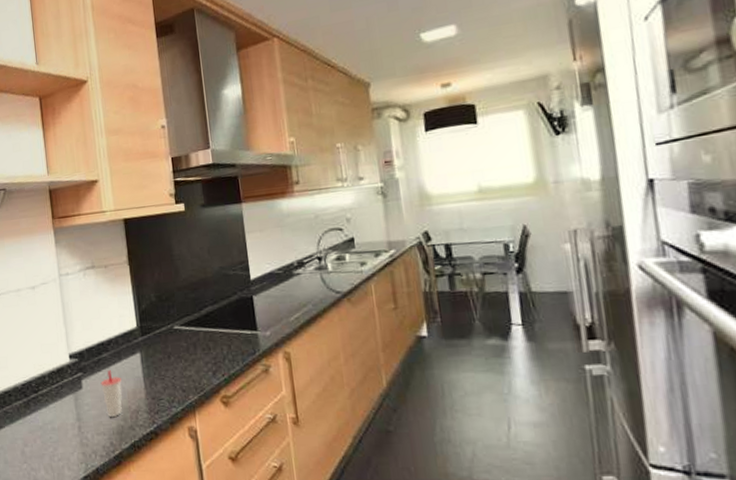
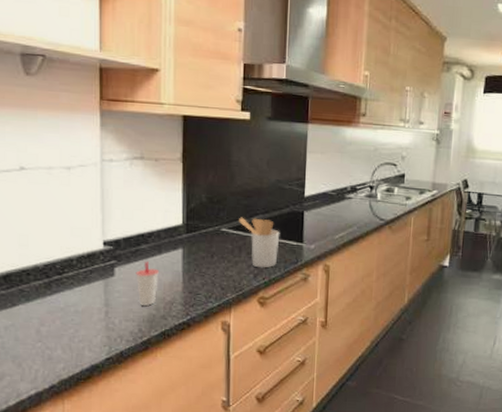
utensil holder: none [189,310,234,364] -> present [239,217,280,268]

